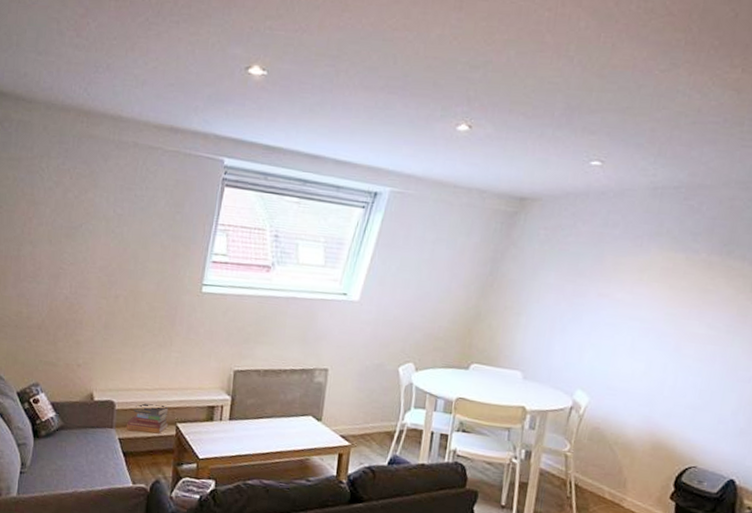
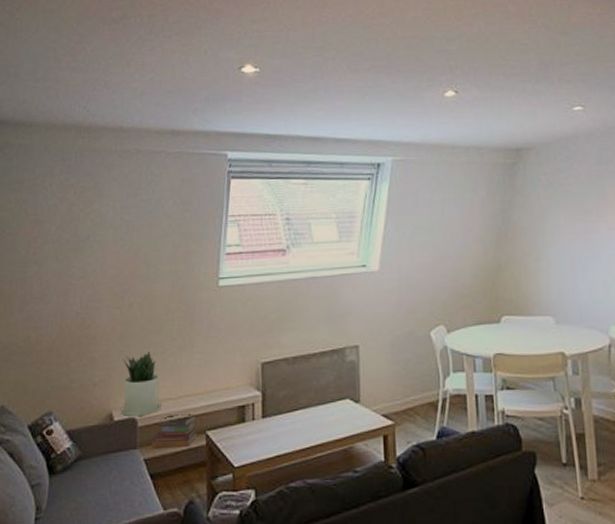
planter: none [100,343,139,401] -> present [120,352,163,417]

